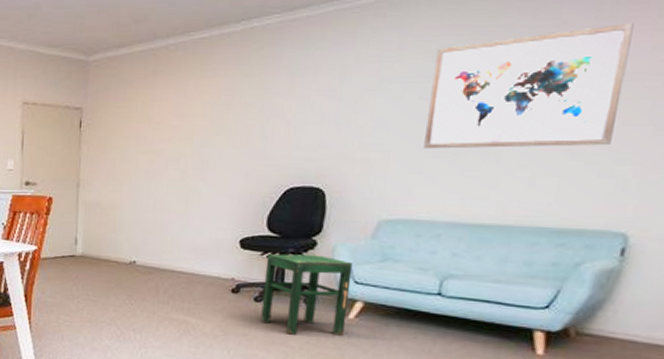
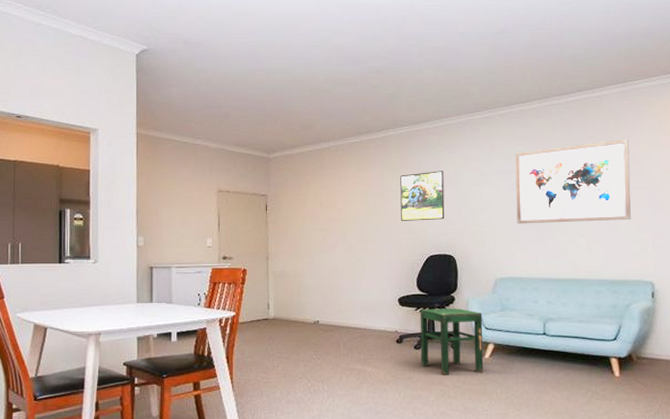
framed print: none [255,75,324,143] -> present [400,171,445,221]

